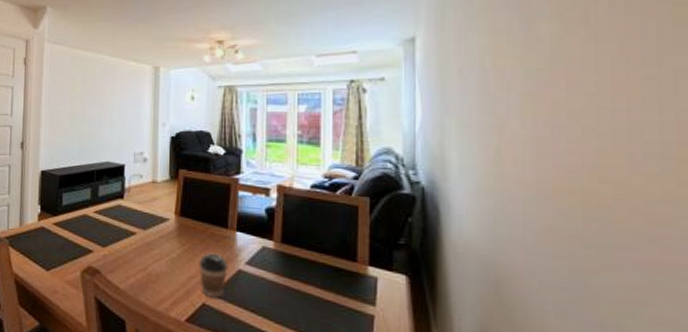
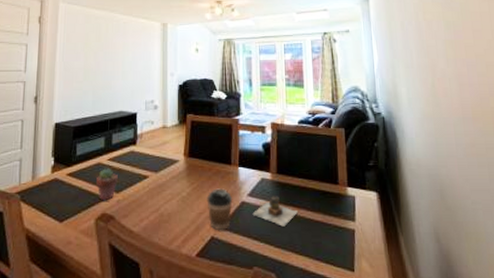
potted succulent: none [81,221,104,254] -> present [95,168,118,201]
teapot: none [250,266,304,302] -> present [252,194,298,227]

